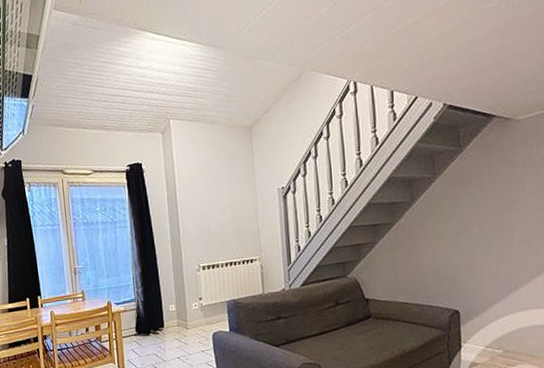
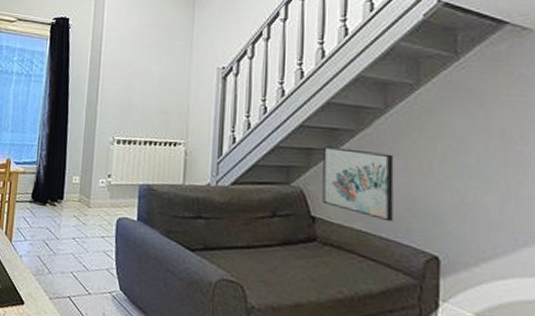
wall art: none [369,237,425,292] -> present [322,146,394,222]

